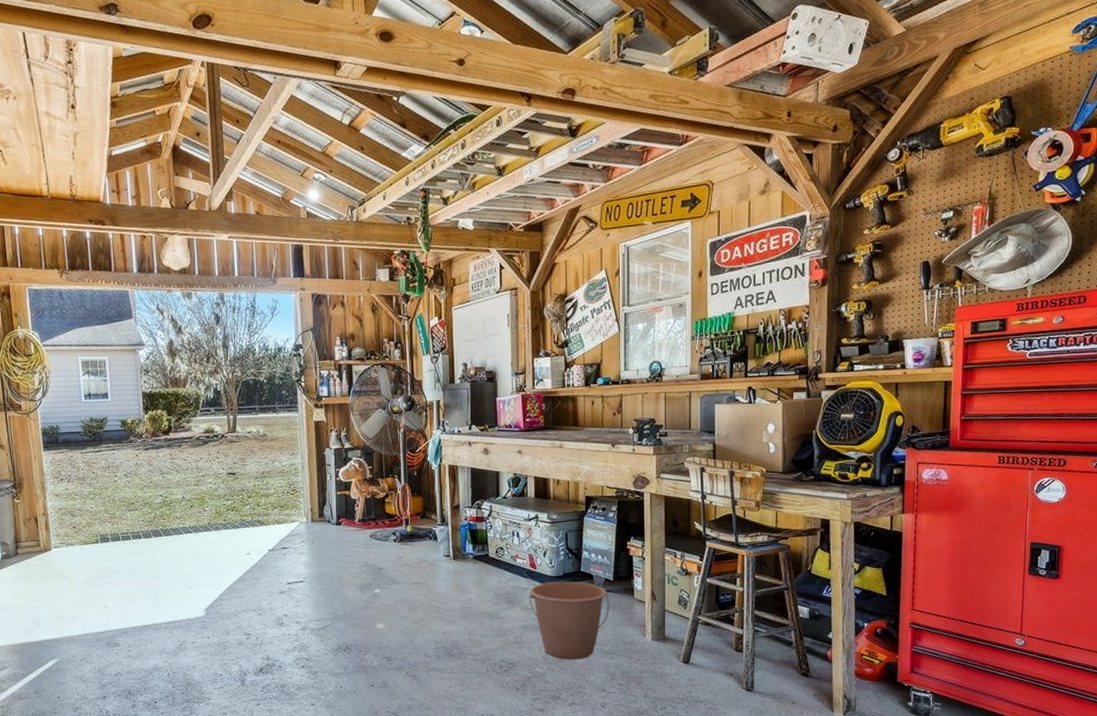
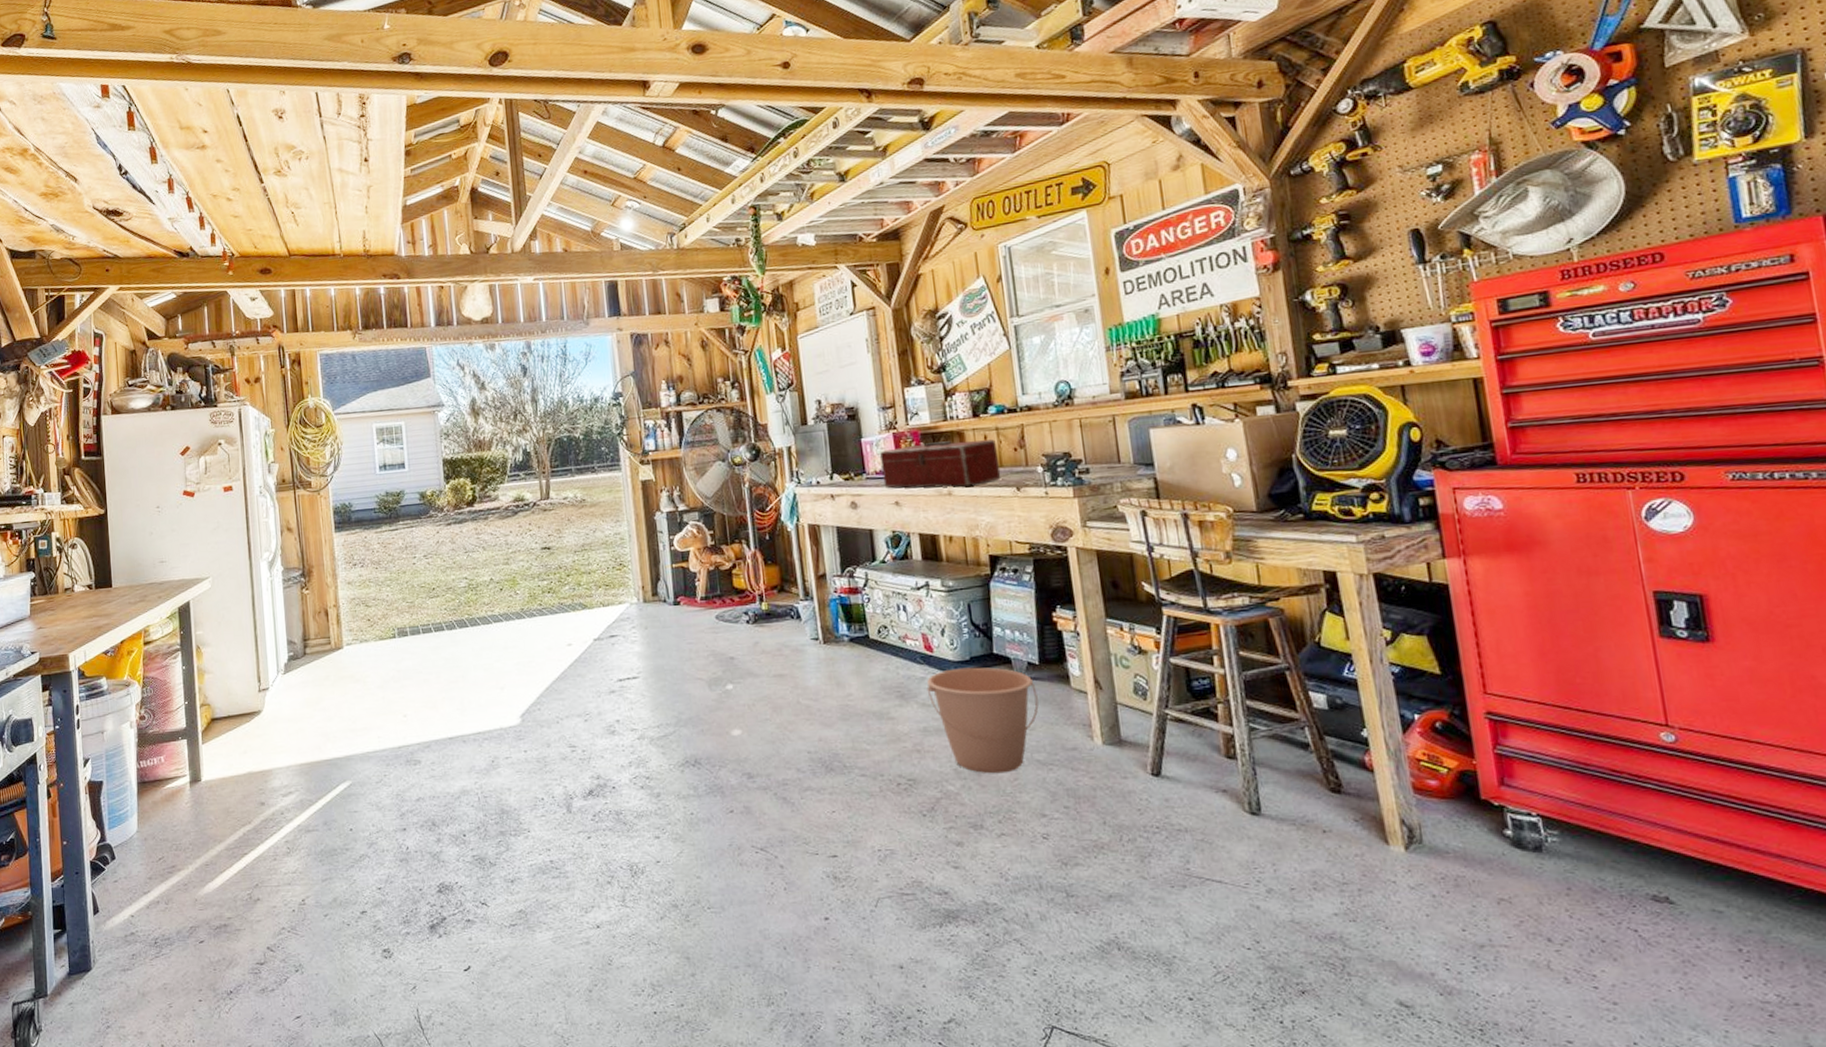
toolbox: none [510,404,601,442] -> present [880,439,1002,489]

